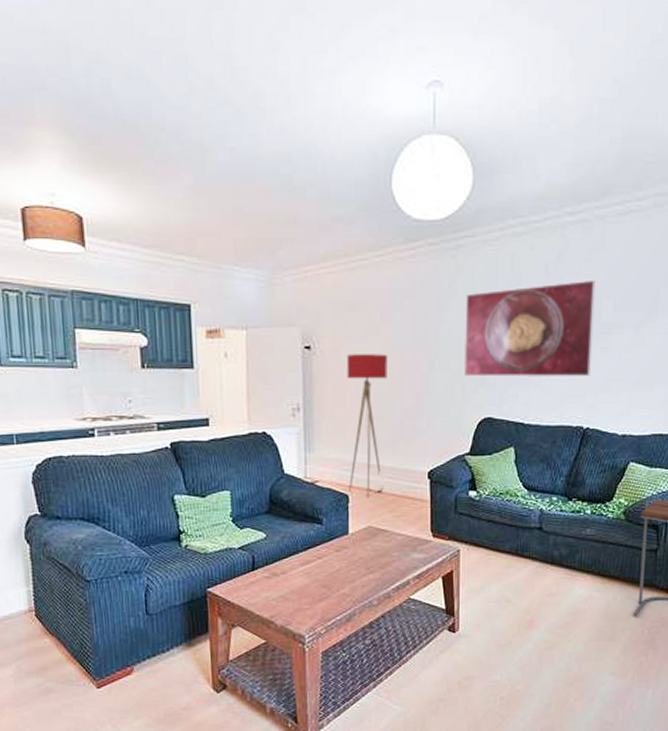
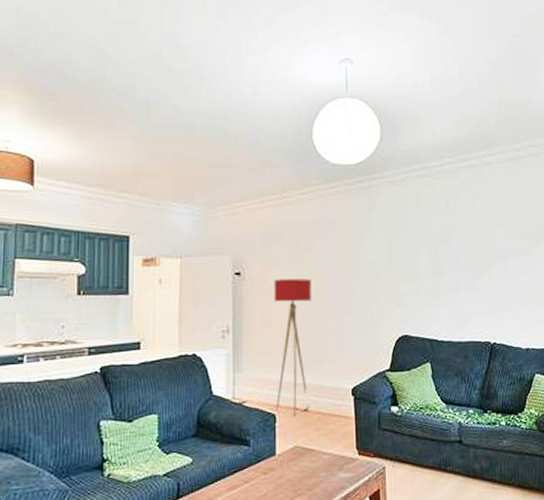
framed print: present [464,279,596,378] -> none [379,213,492,298]

